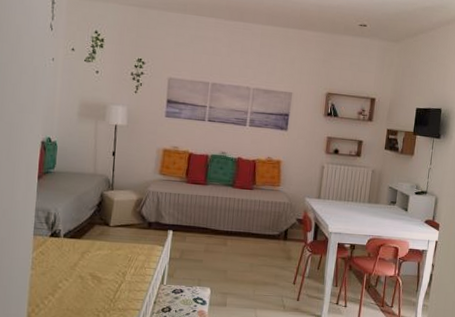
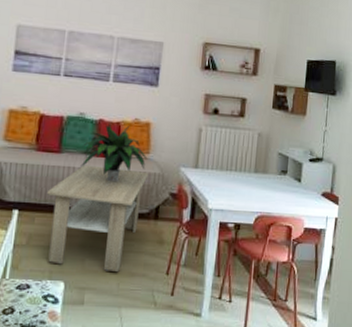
coffee table: none [195,195,279,281] -> present [46,165,149,272]
potted plant: none [223,161,278,210] -> present [80,123,148,182]

